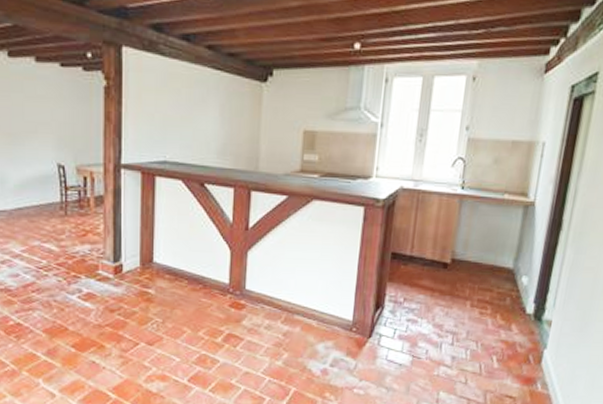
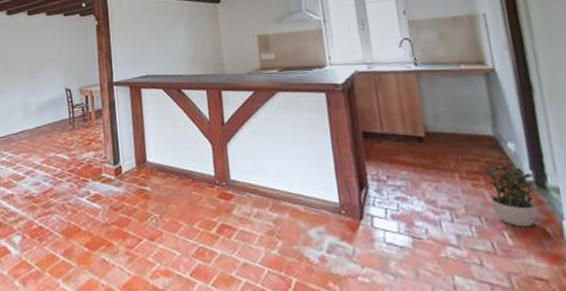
potted plant: none [490,294,537,353] -> present [480,163,538,227]

